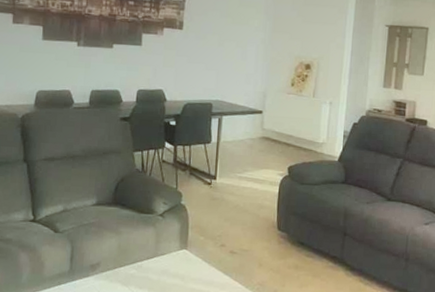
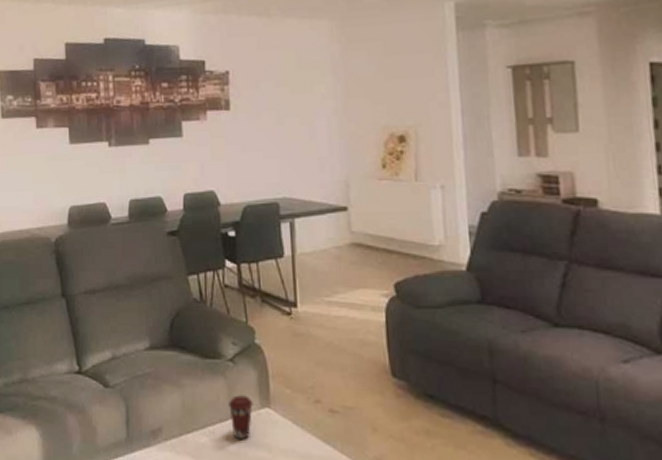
coffee cup: none [155,240,174,272] -> present [228,395,253,440]

